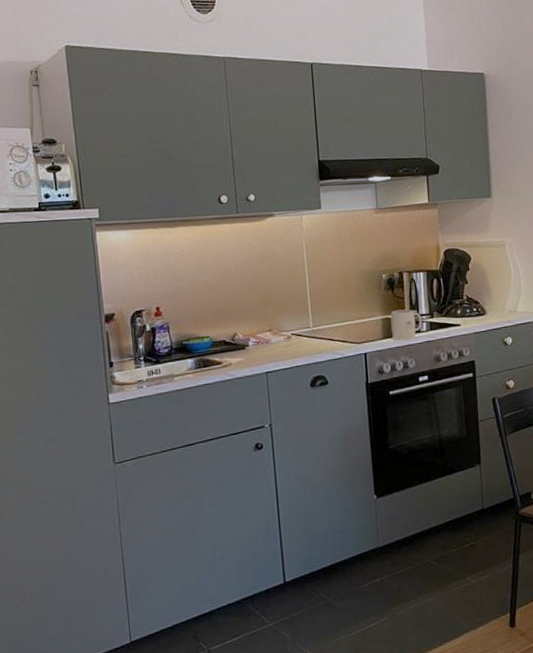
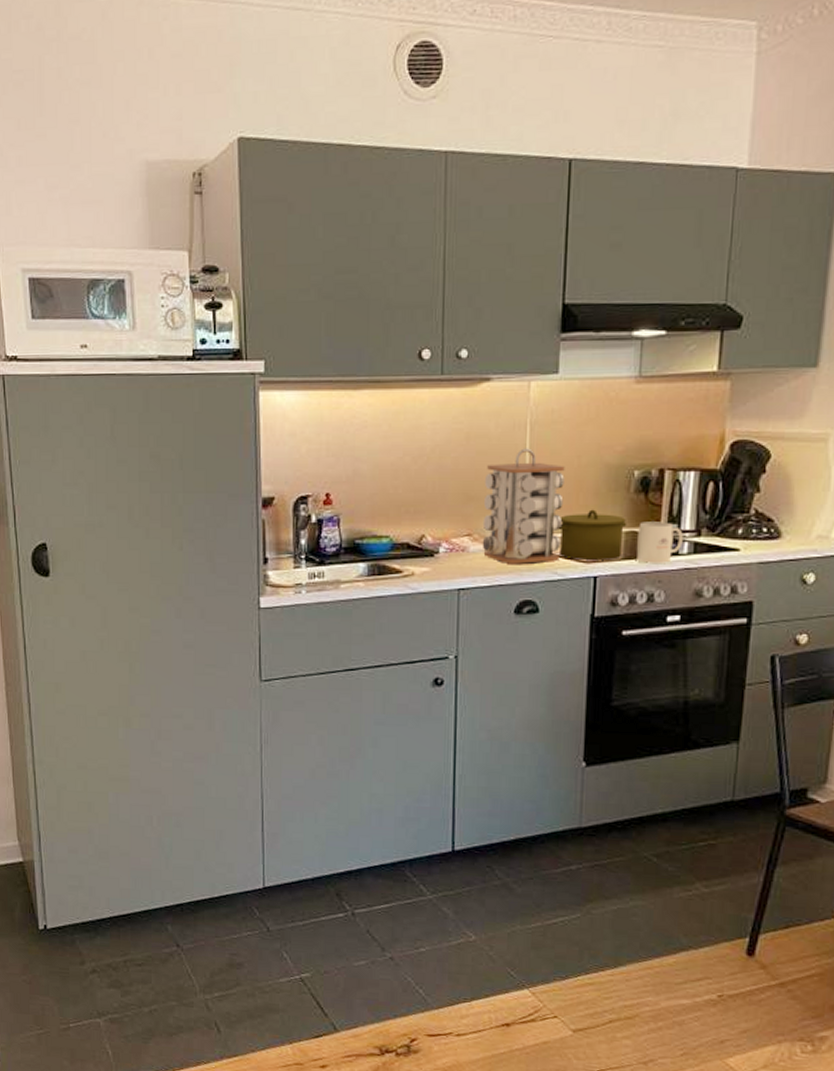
spice rack: none [277,263,338,350] -> present [482,448,565,564]
cooking pot: none [335,304,383,342] -> present [559,509,627,560]

